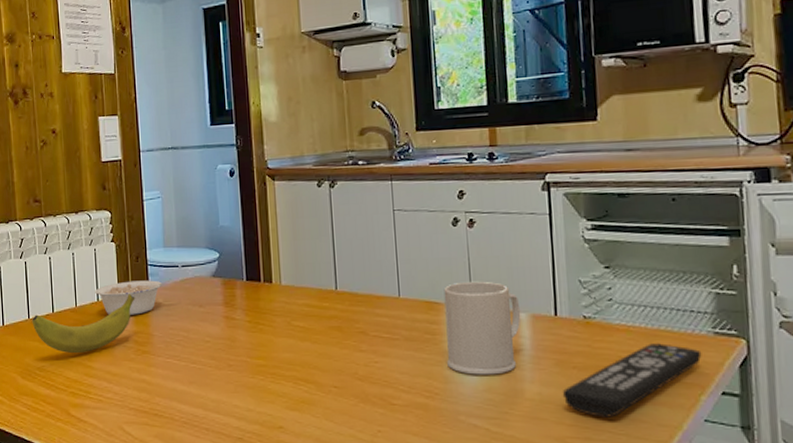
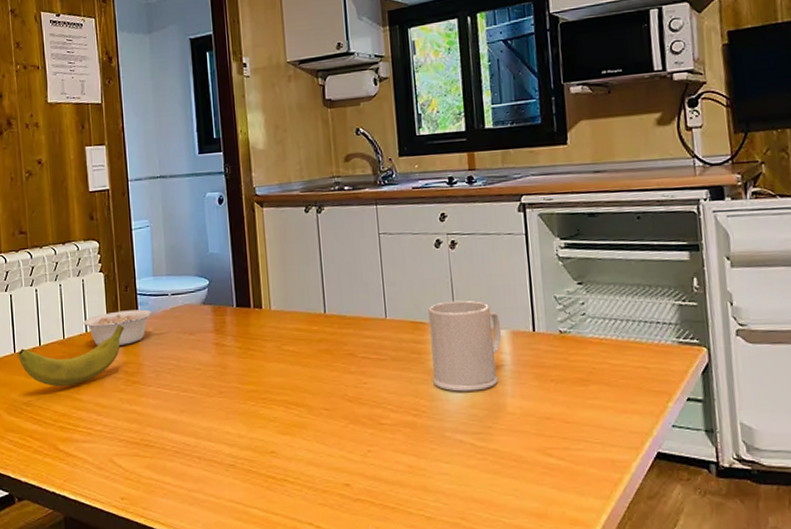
remote control: present [562,343,702,417] -> none [541,354,668,428]

